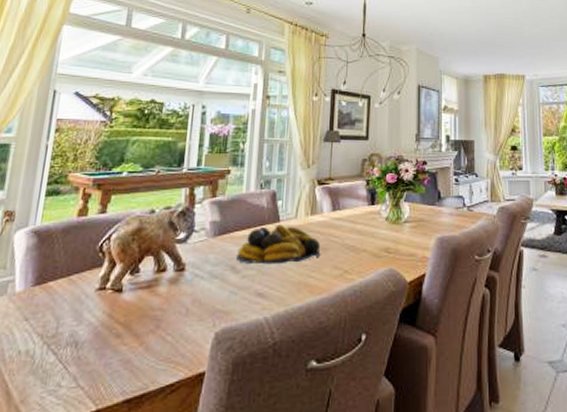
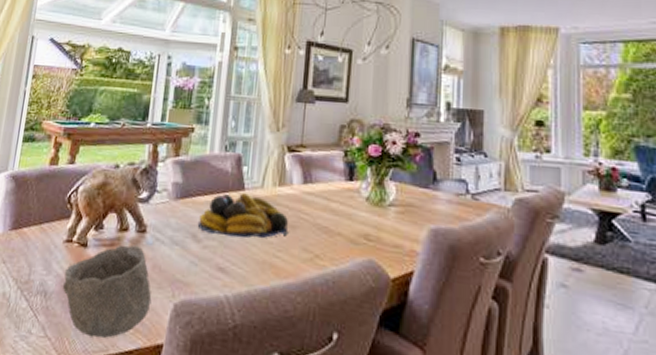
bowl: none [95,283,193,378] -> present [62,244,152,338]

